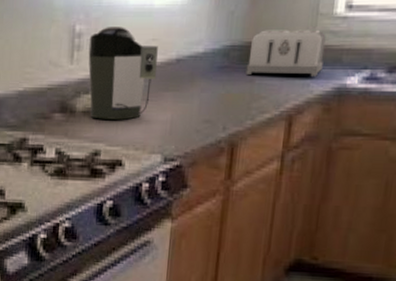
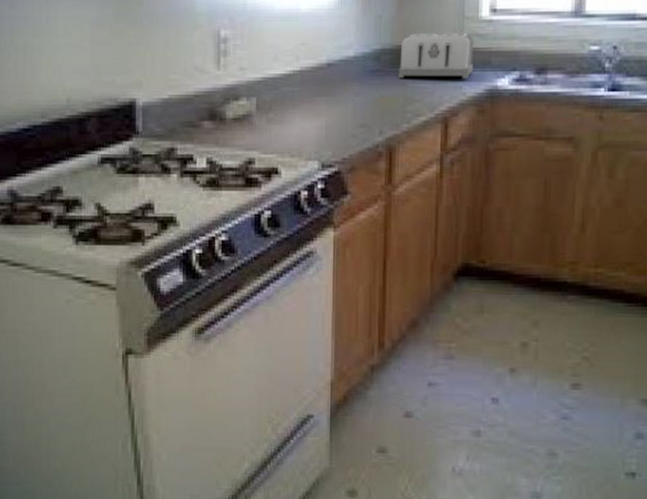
coffee maker: present [88,27,158,120] -> none [235,31,308,126]

